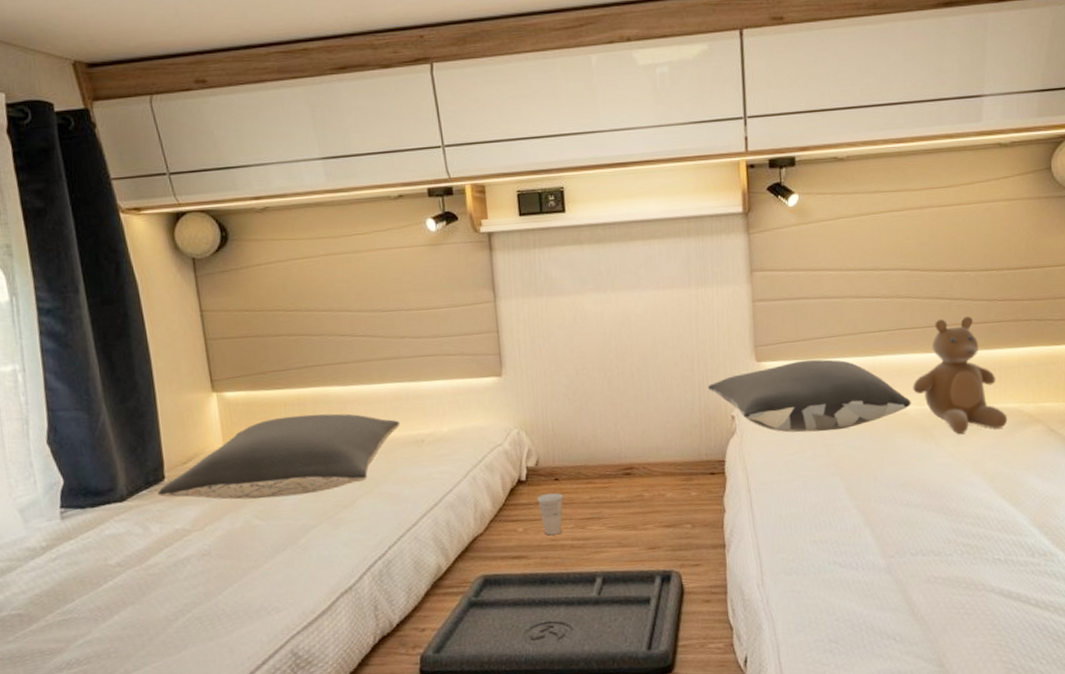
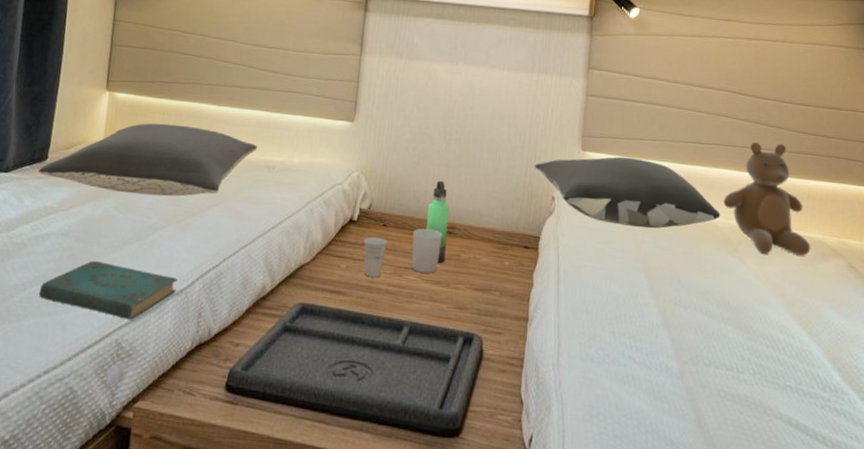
book: none [193,574,344,628] -> present [38,260,178,320]
candle holder: none [588,473,622,521] -> present [411,228,442,274]
thermos bottle: none [600,421,628,508] -> present [426,180,449,264]

